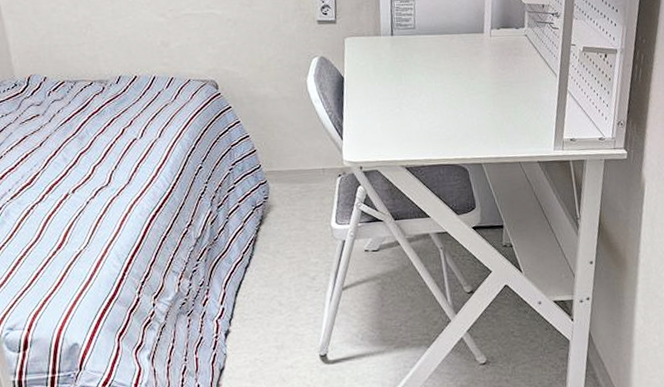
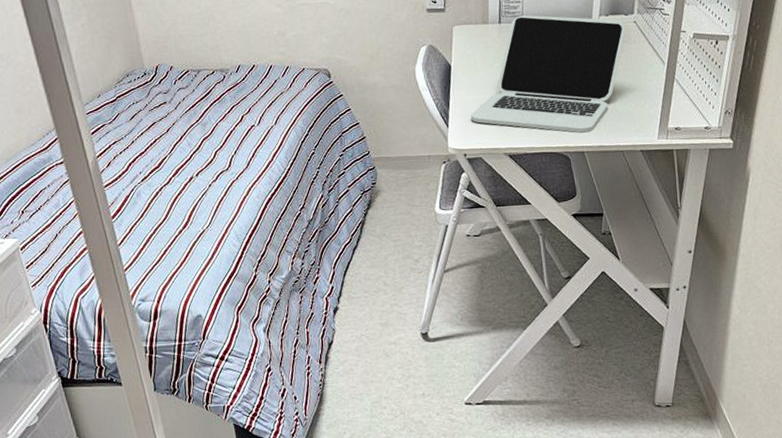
laptop: none [365,28,518,145] -> present [470,15,626,133]

